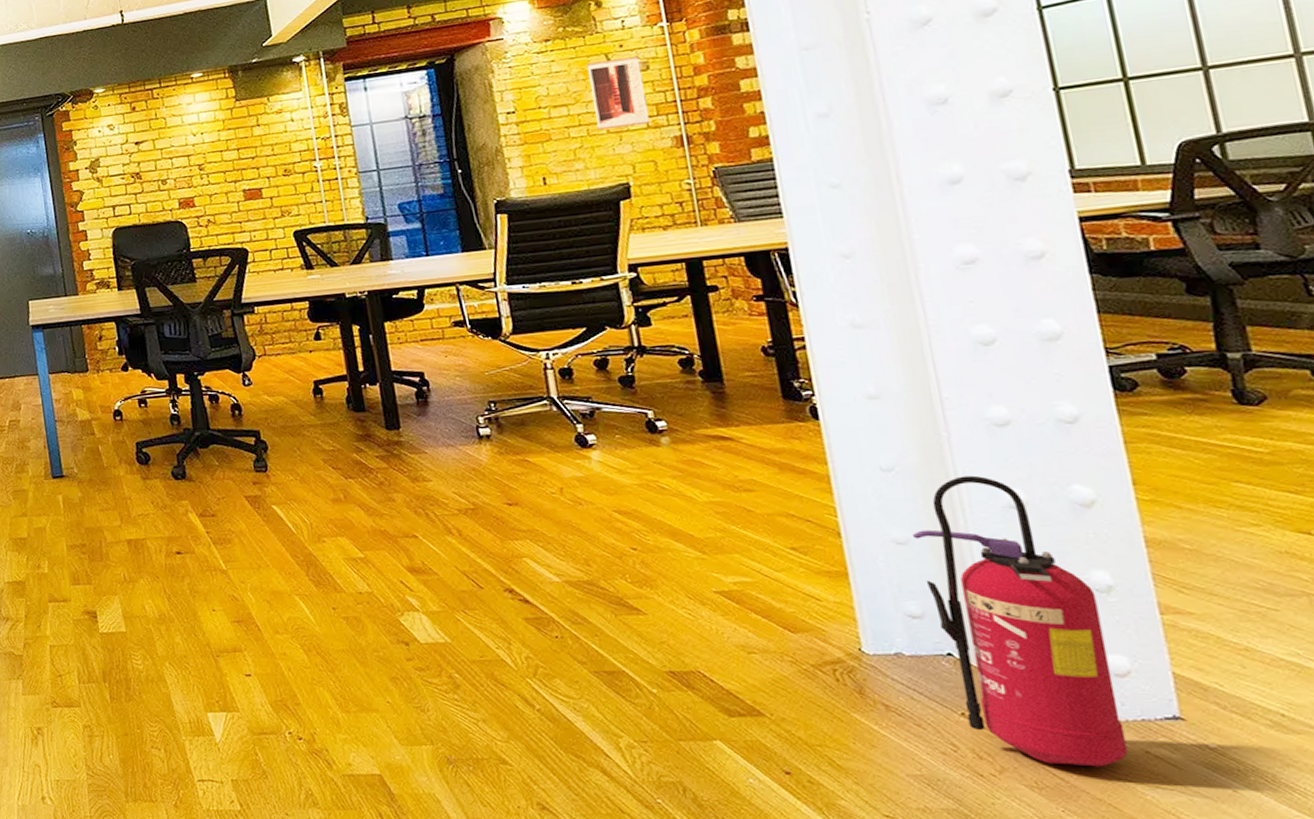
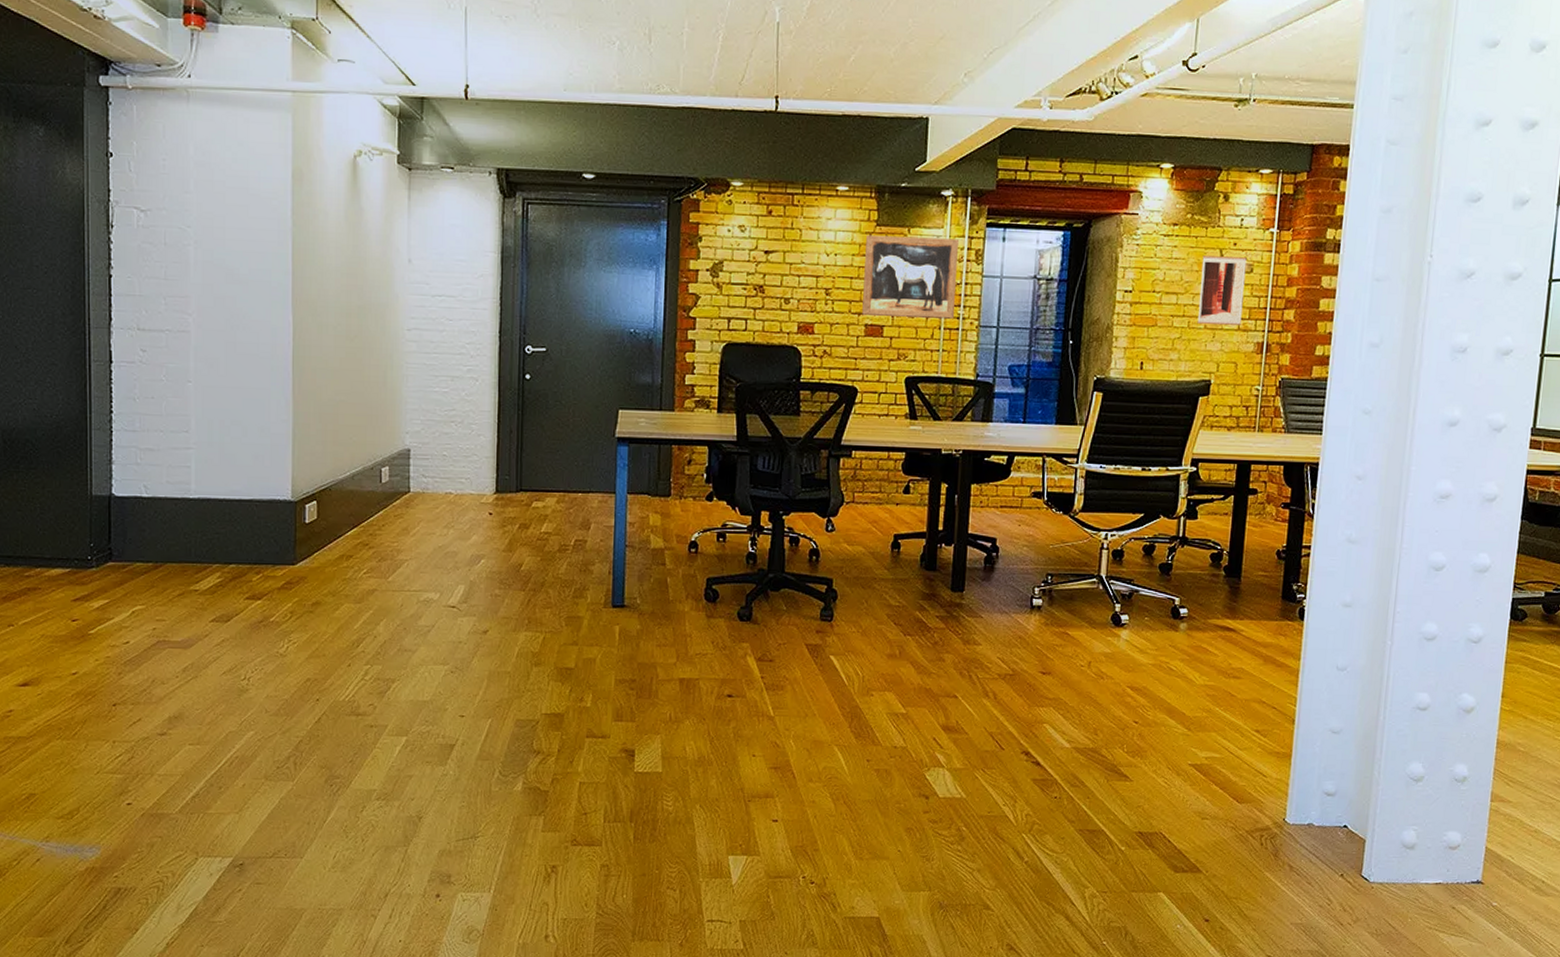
wall art: none [228,97,330,182] -> present [862,234,958,319]
fire extinguisher: present [912,475,1129,767] -> none [1343,679,1454,919]

